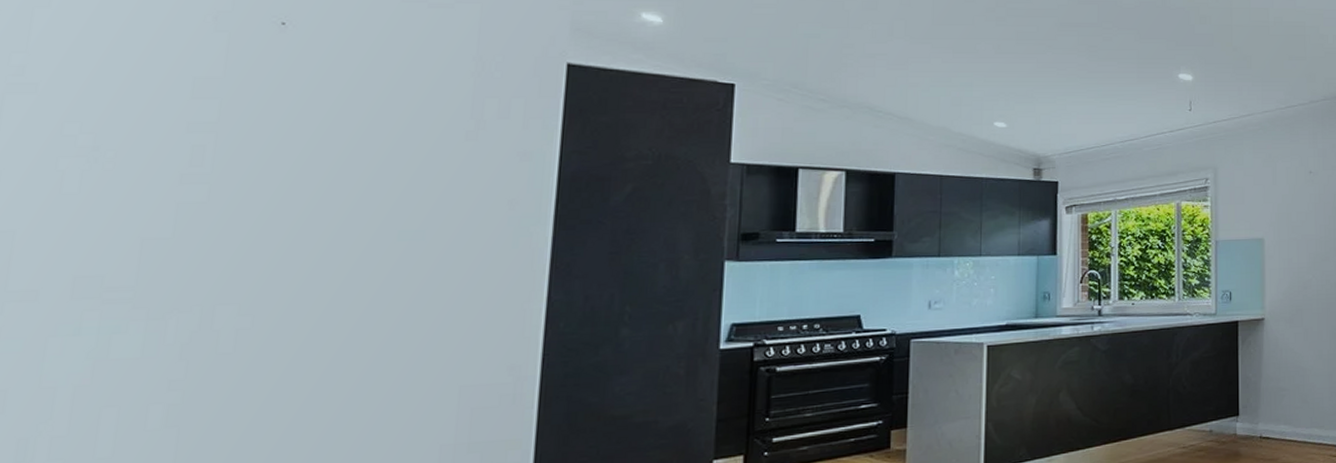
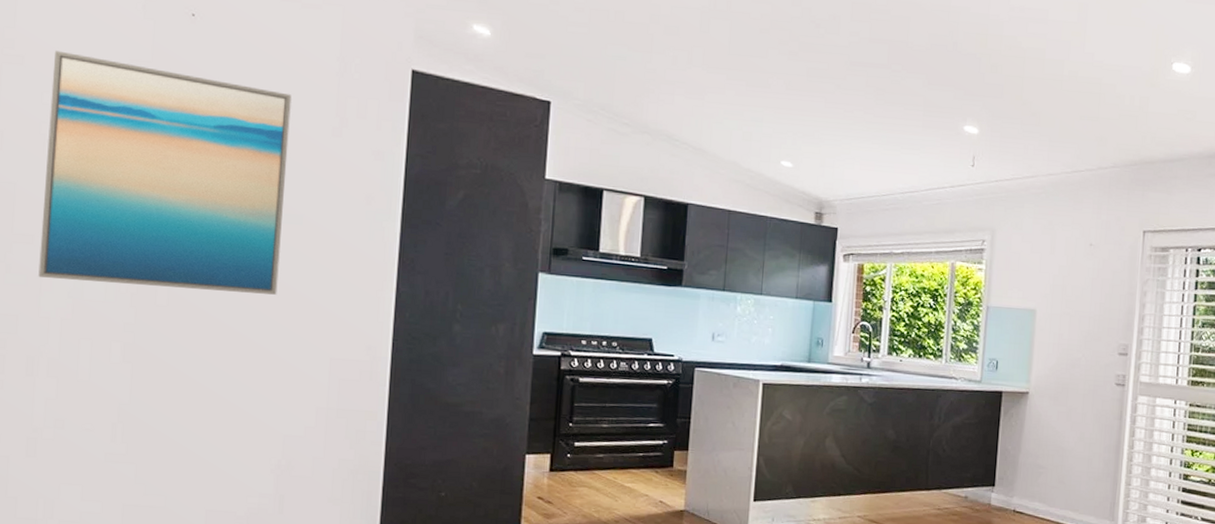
wall art: none [42,74,413,339] -> present [38,50,292,295]

